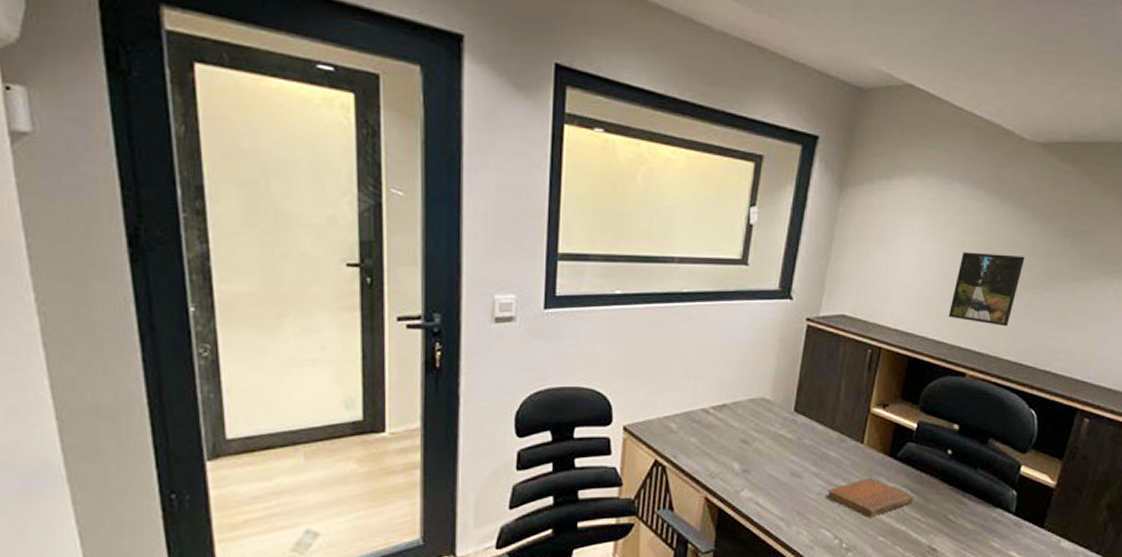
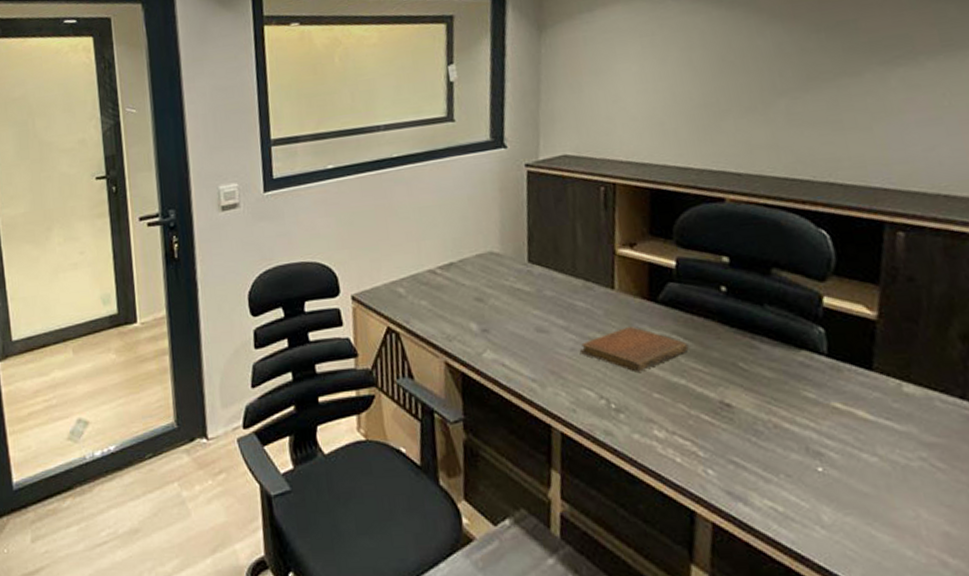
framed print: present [948,252,1025,327] -> none [688,61,771,141]

